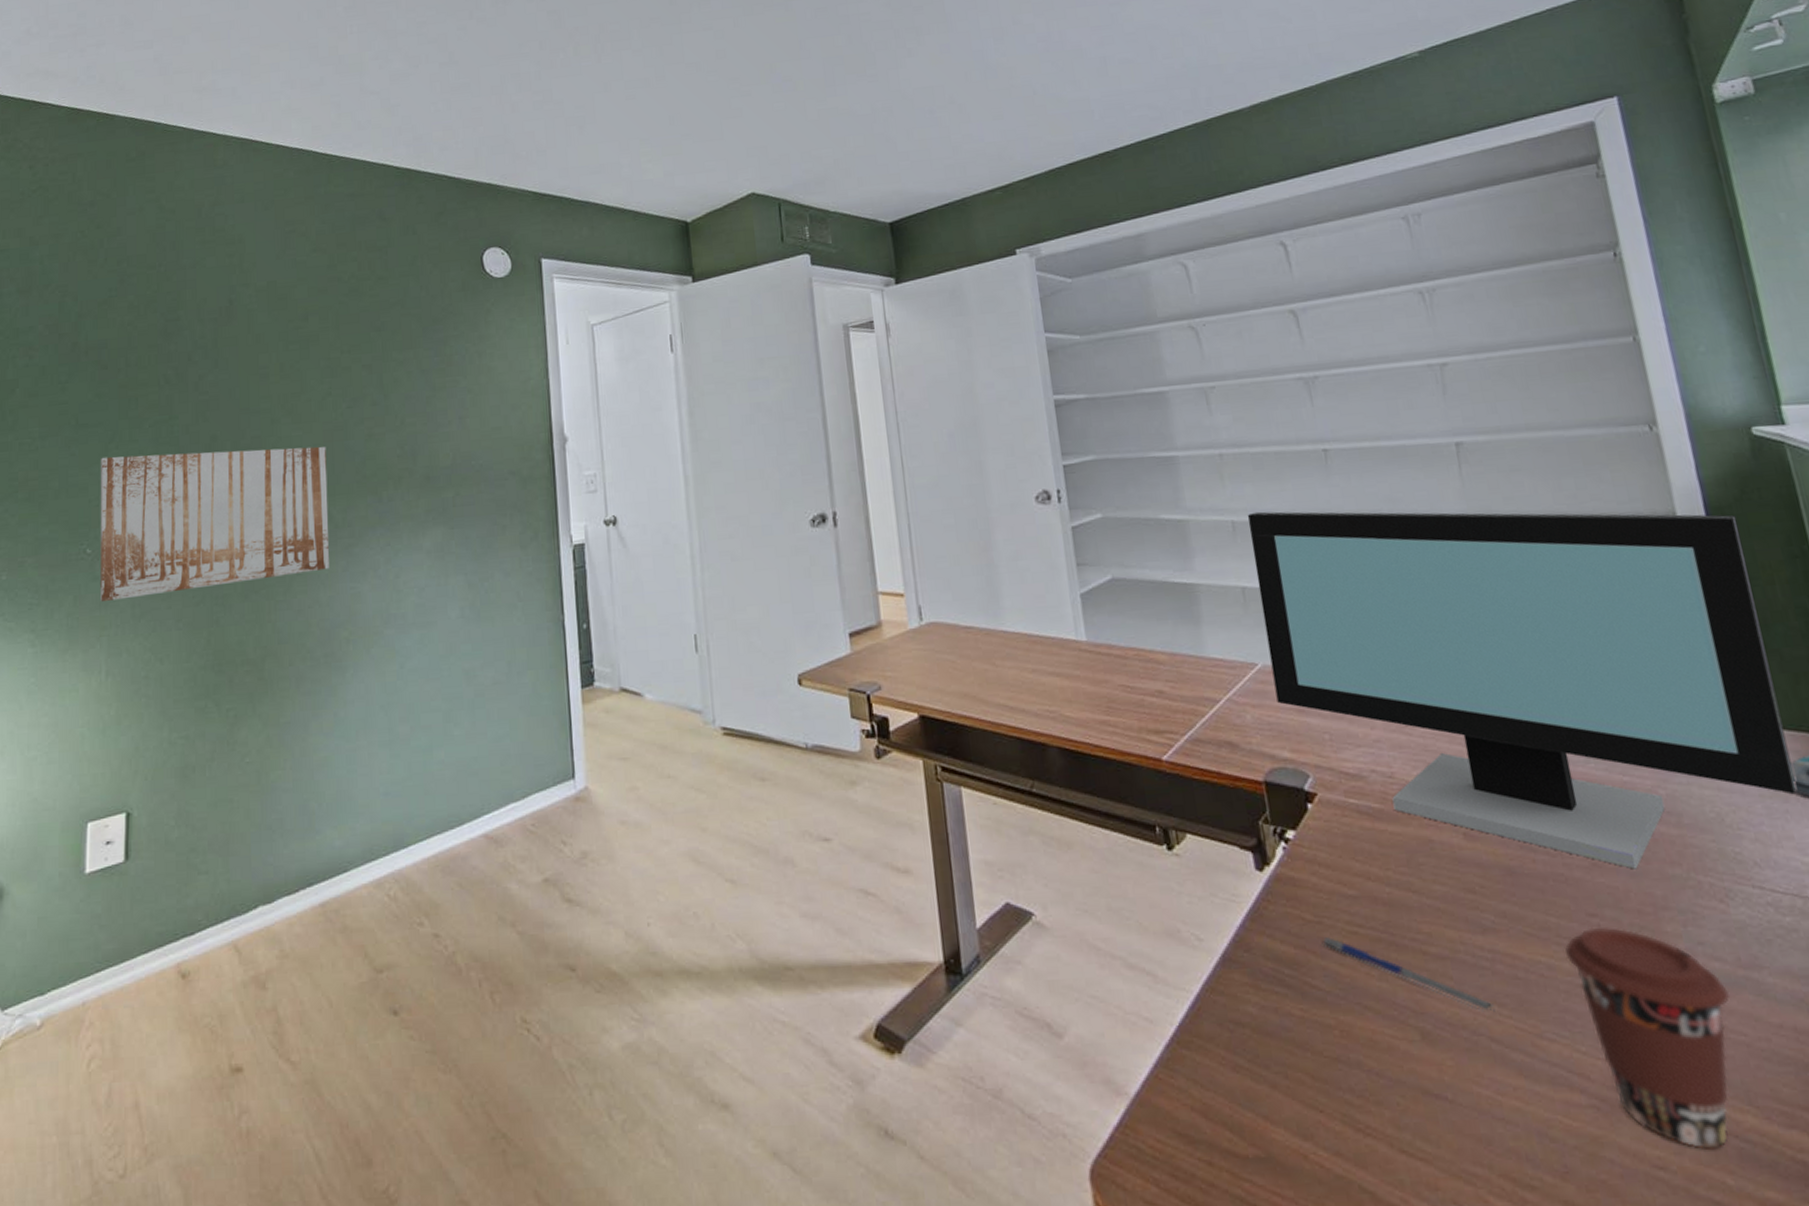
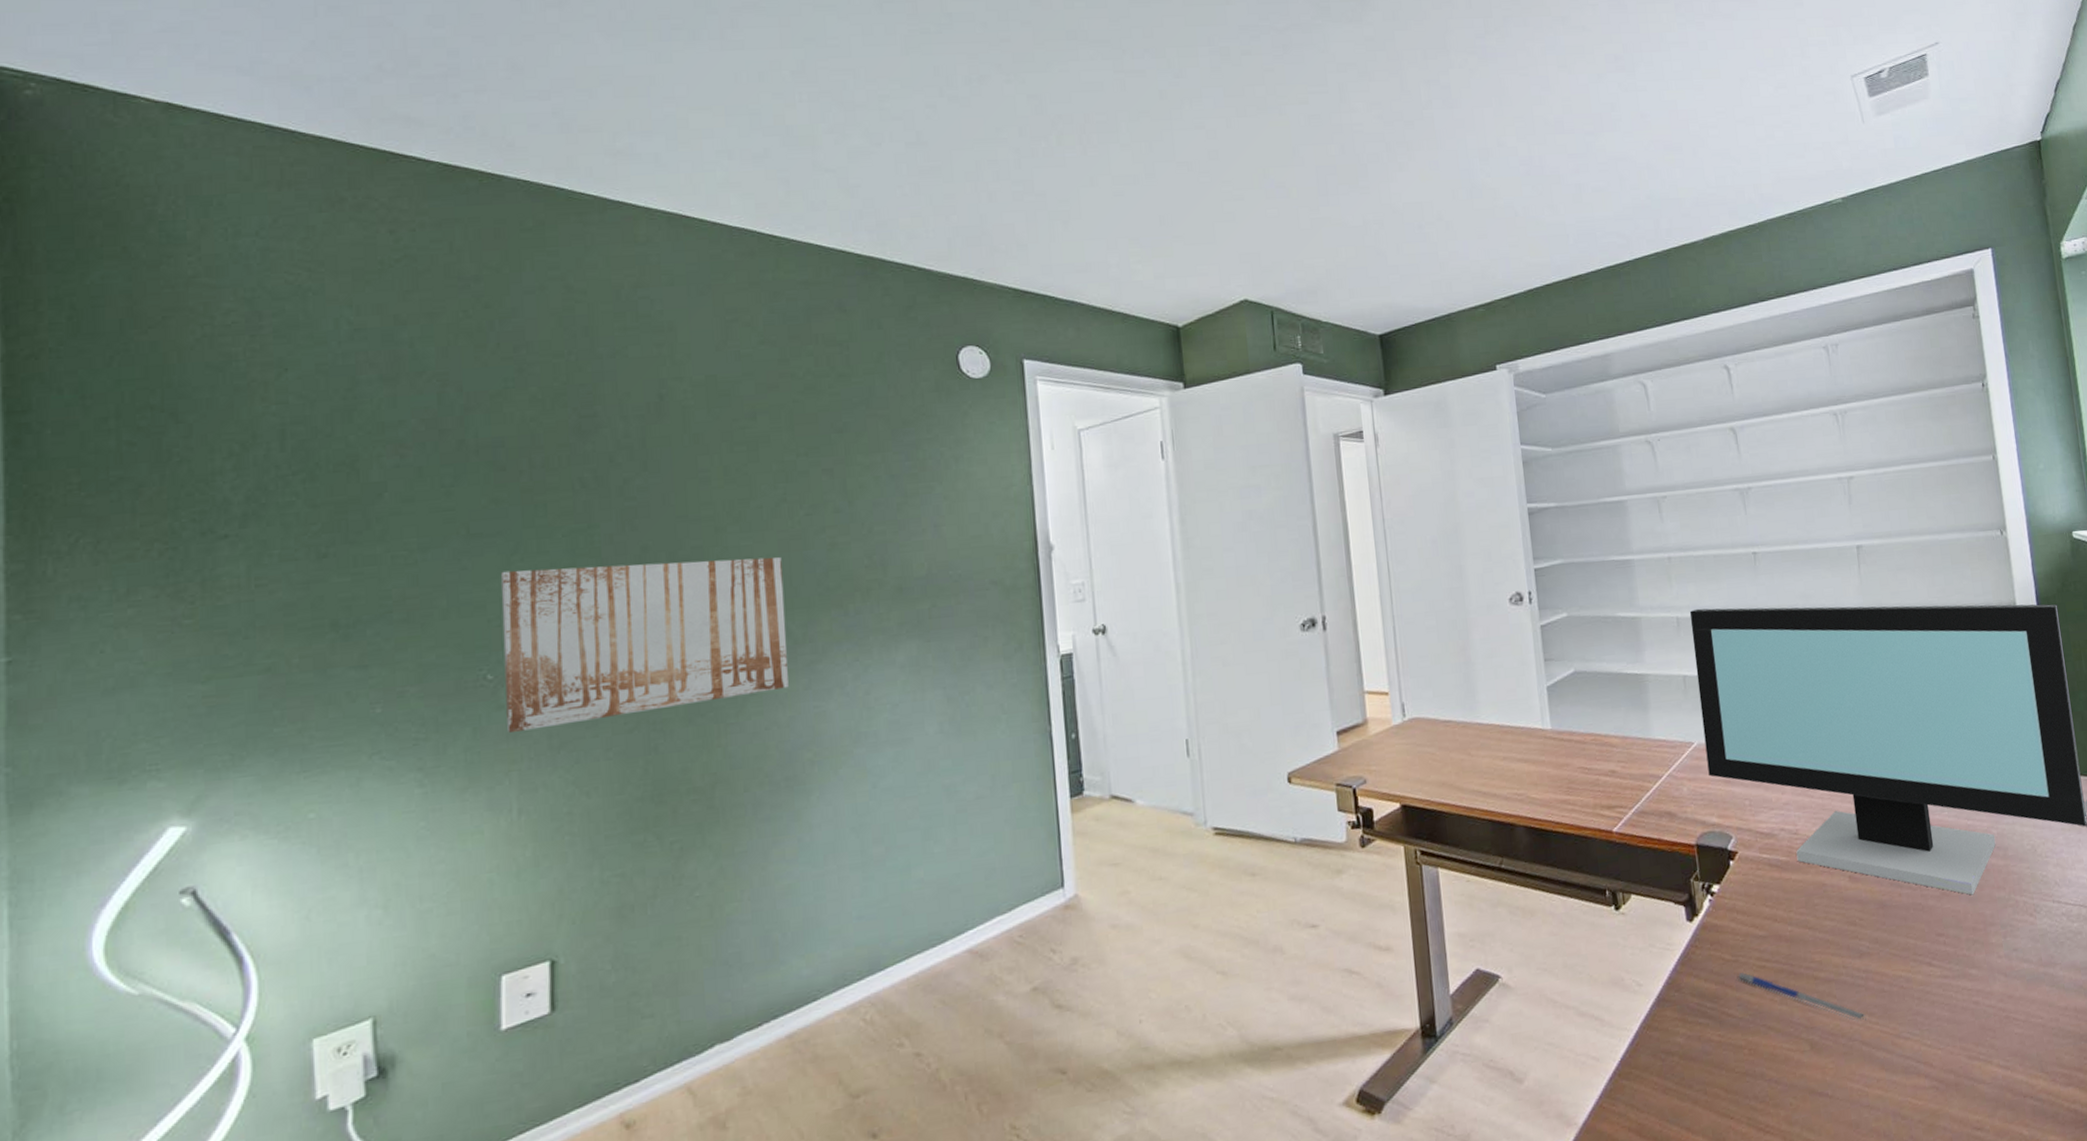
coffee cup: present [1565,927,1730,1148] -> none [1919,943,2033,1110]

